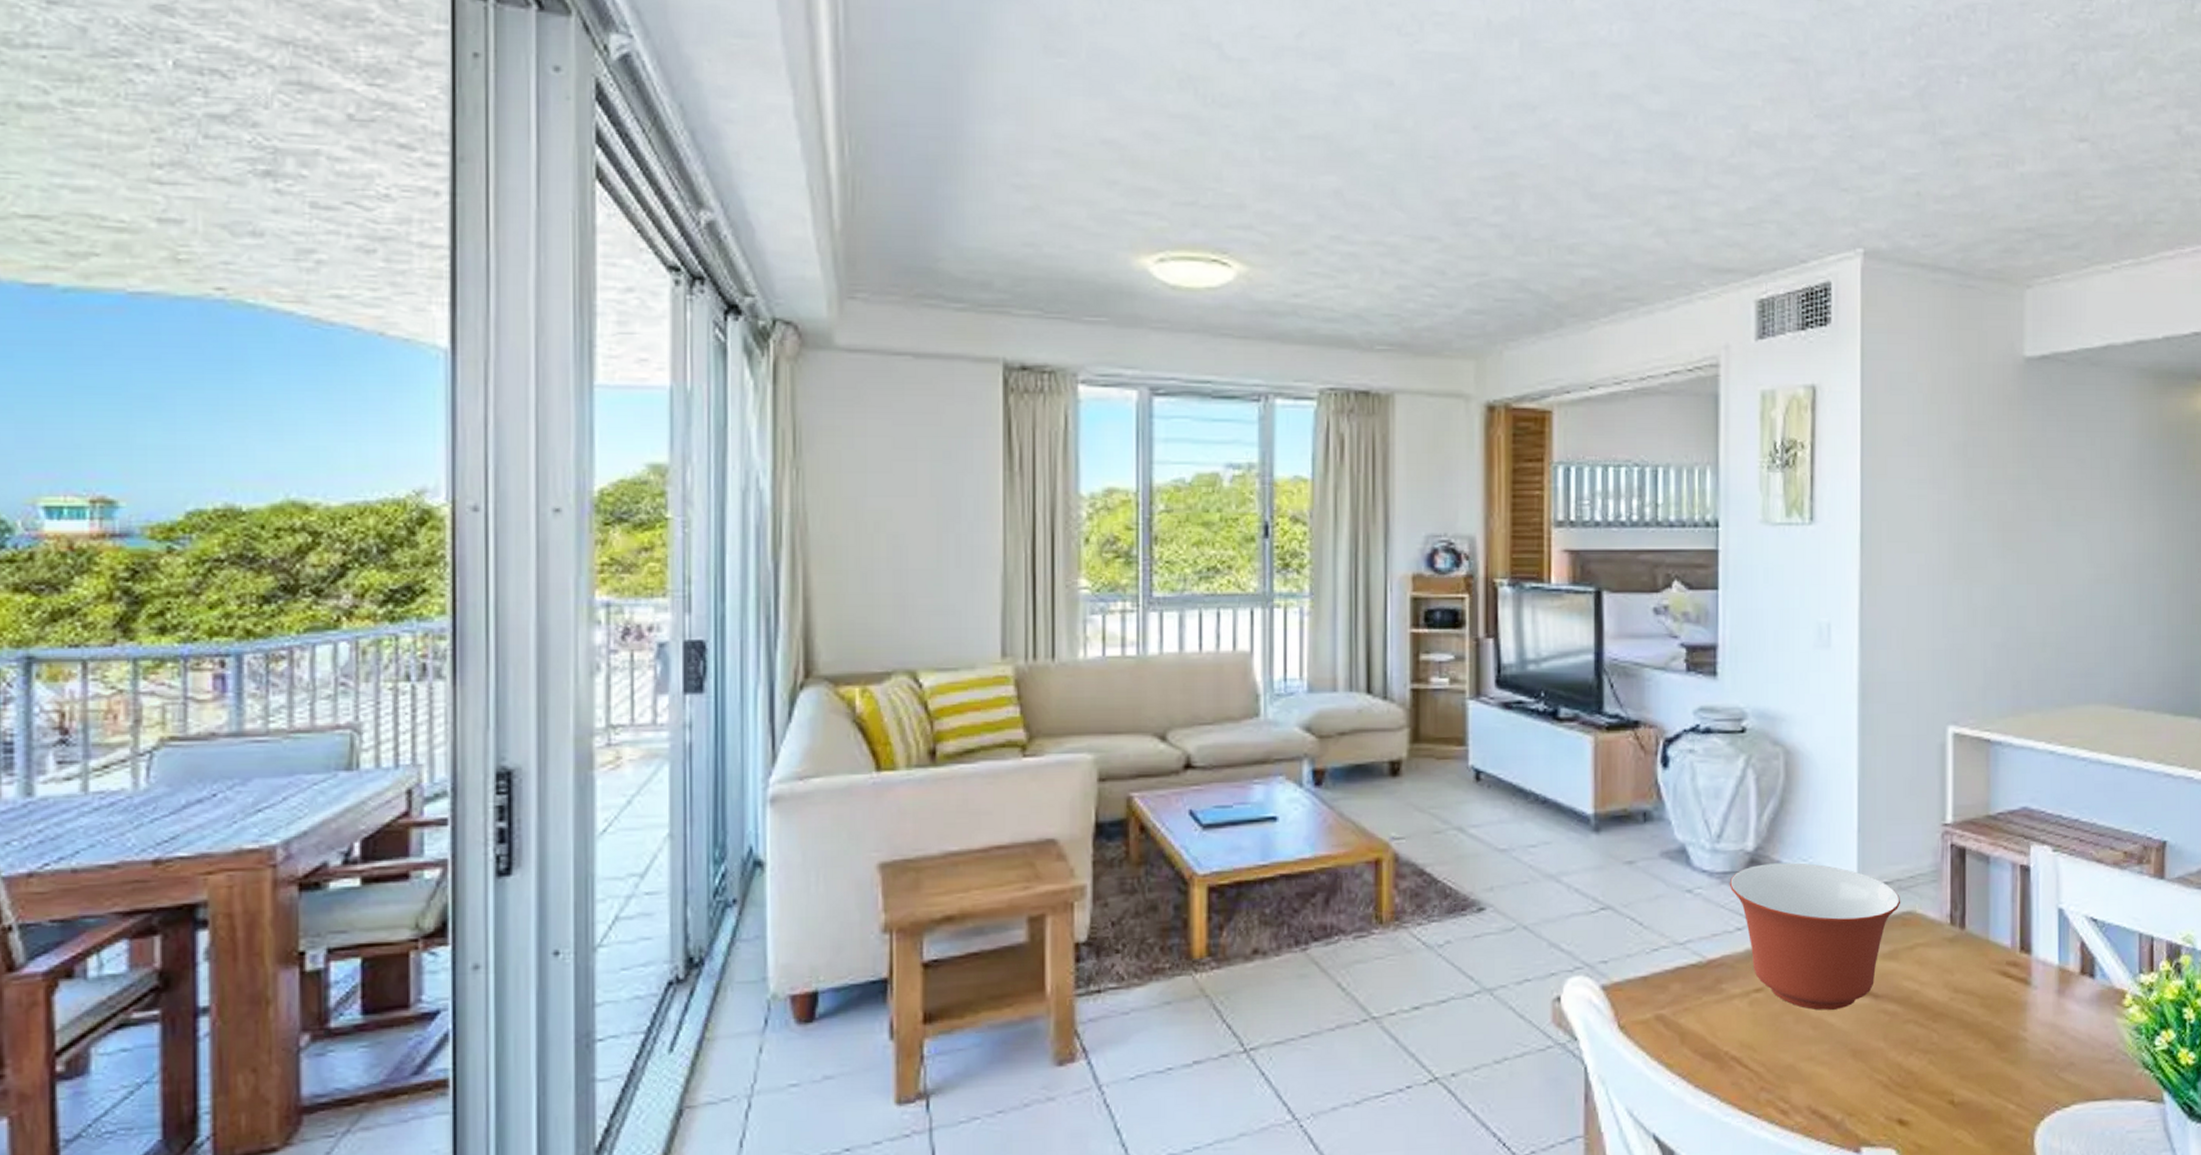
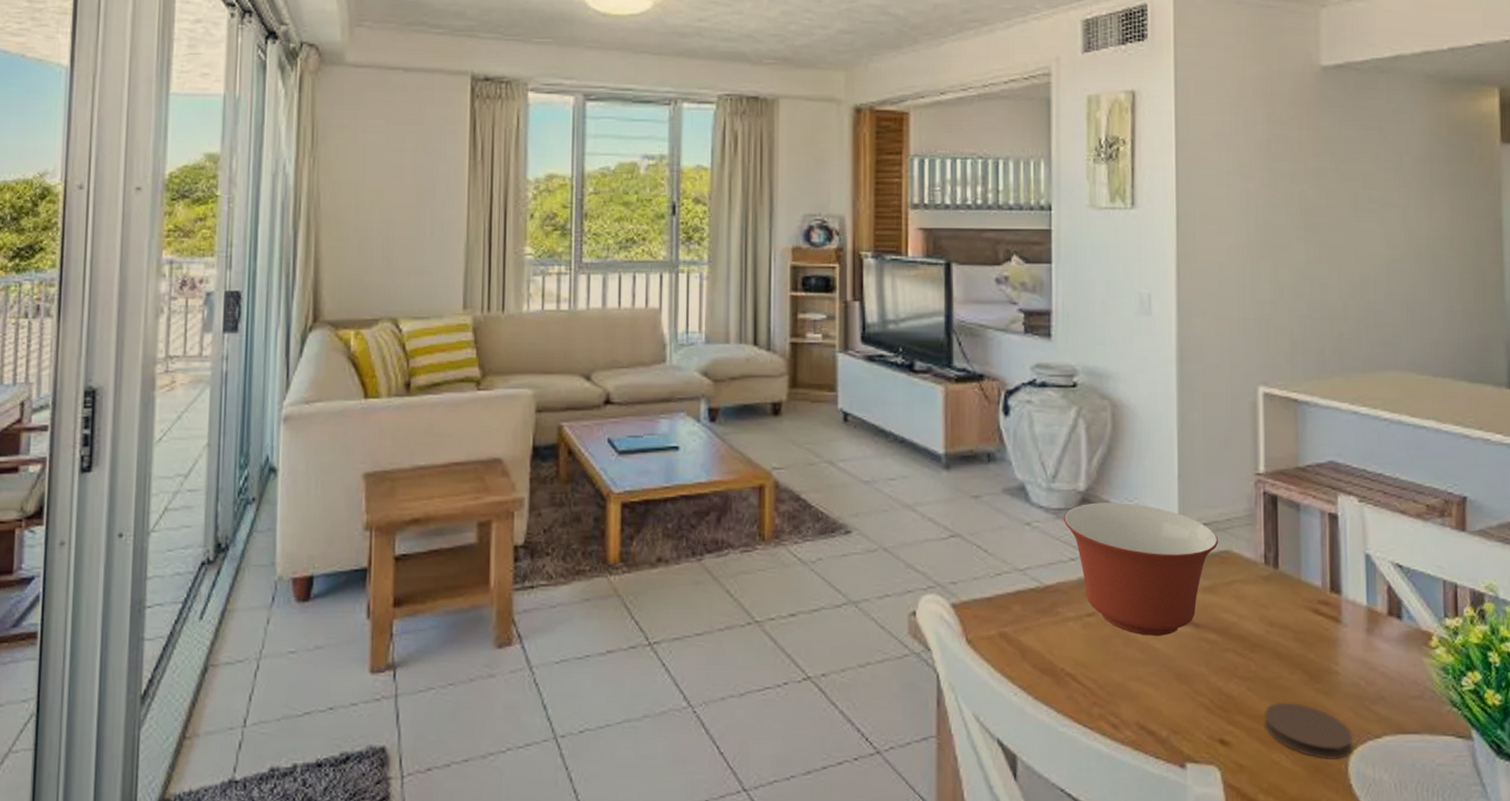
coaster: none [1947,1075,2040,1134] -> present [1265,702,1353,759]

